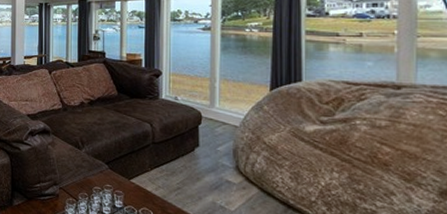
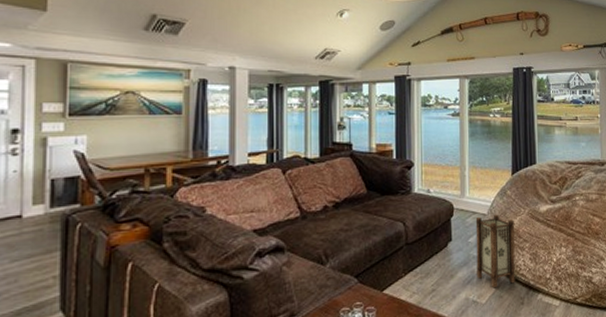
lantern: none [225,127,271,199] -> present [475,214,516,288]

